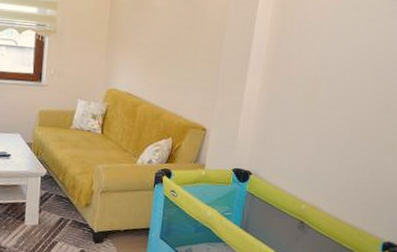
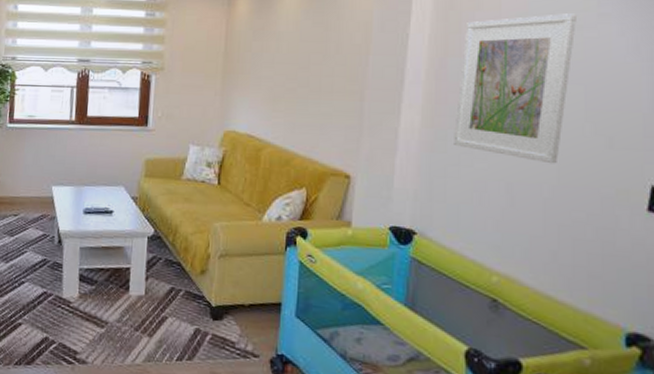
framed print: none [282,9,374,123] -> present [452,13,576,164]

